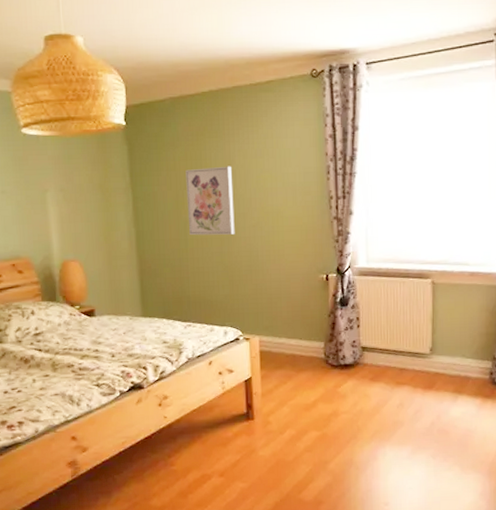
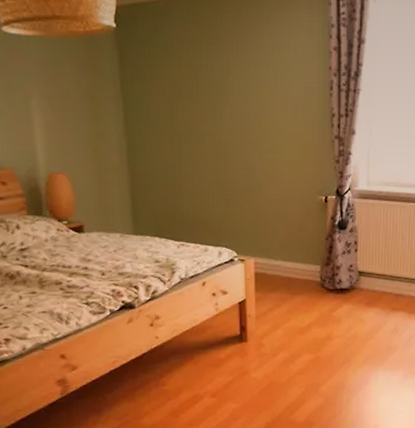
wall art: present [185,166,235,236] -> none [180,77,232,151]

